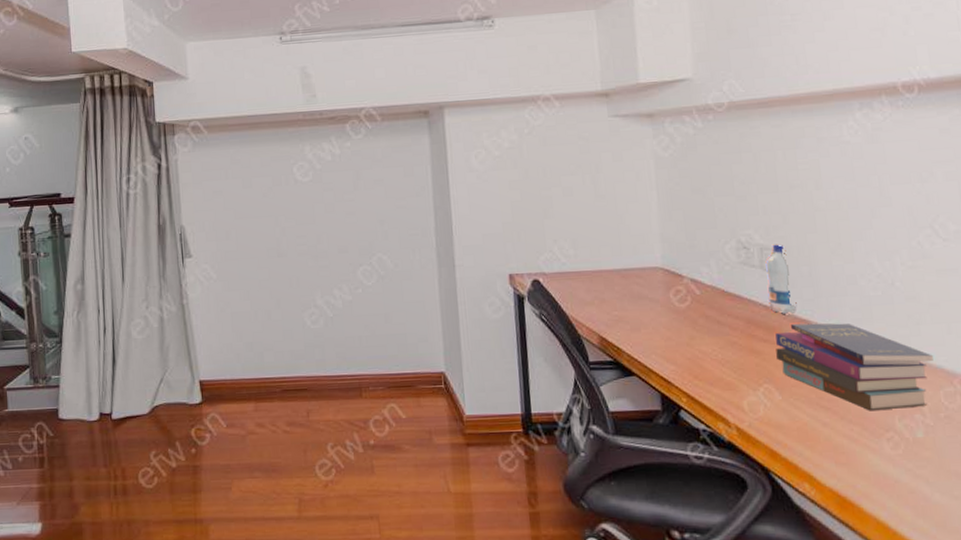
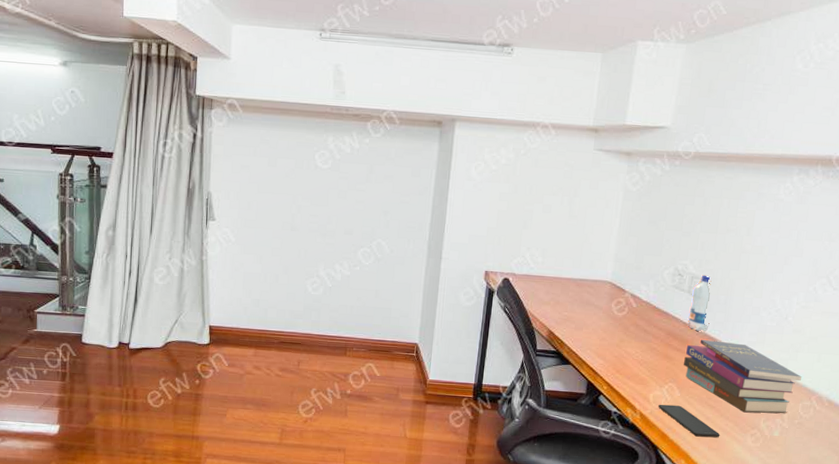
smartphone: none [757,411,847,450] -> present [658,404,720,437]

